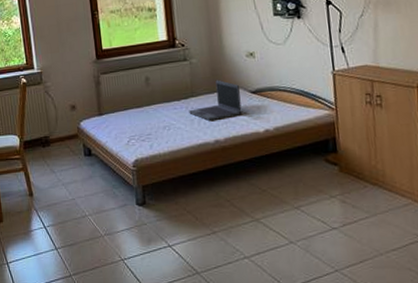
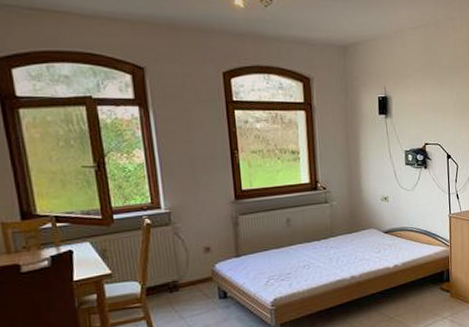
laptop: present [189,79,242,122] -> none [328,221,376,260]

